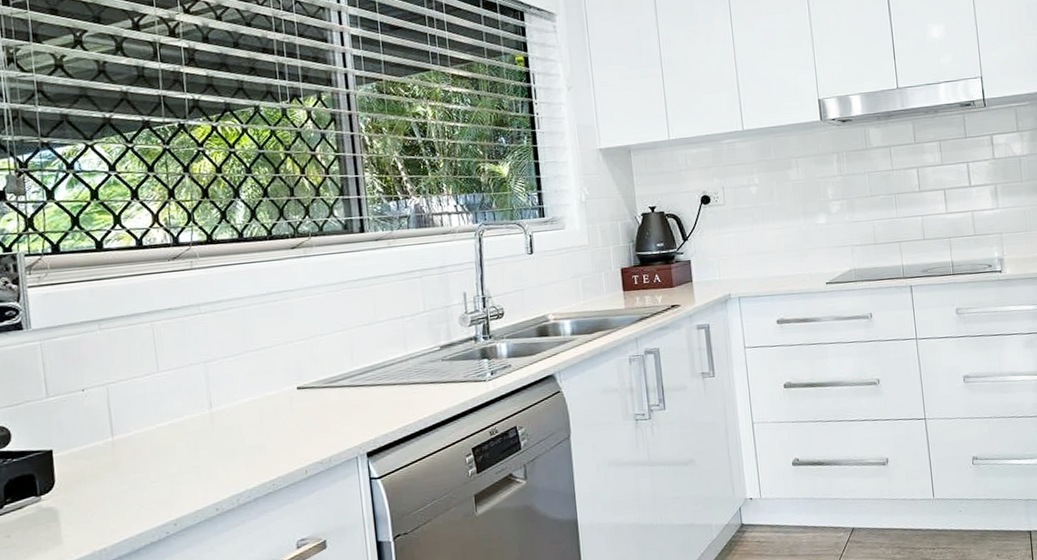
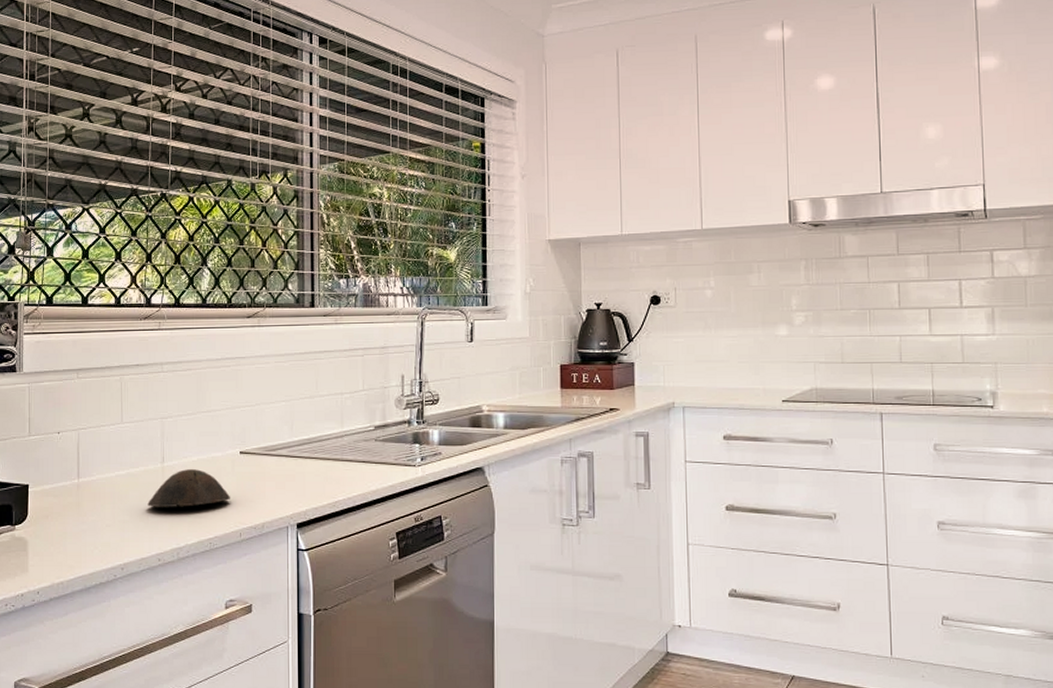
bowl: none [197,410,291,456] -> present [148,469,230,508]

